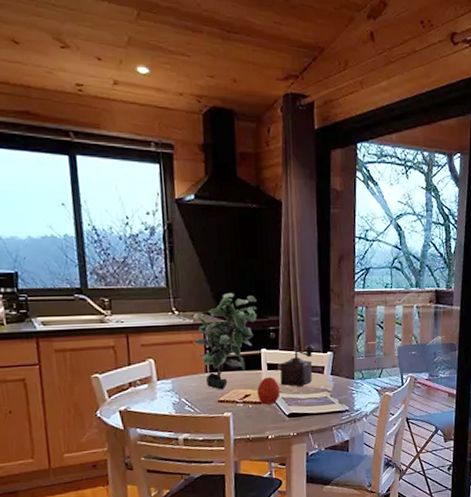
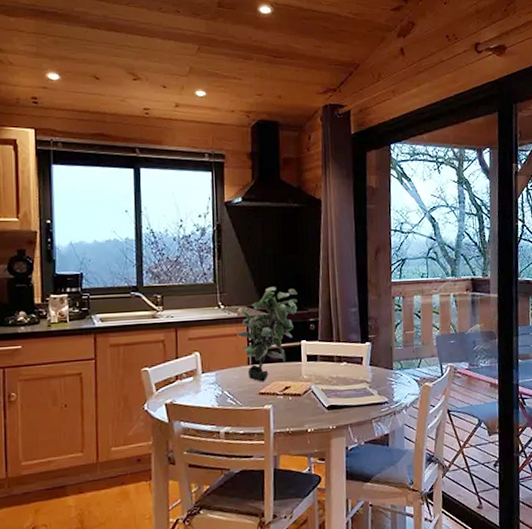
apple: present [256,376,280,405] -> none [296,368,320,397]
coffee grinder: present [280,345,314,387] -> none [319,336,353,379]

